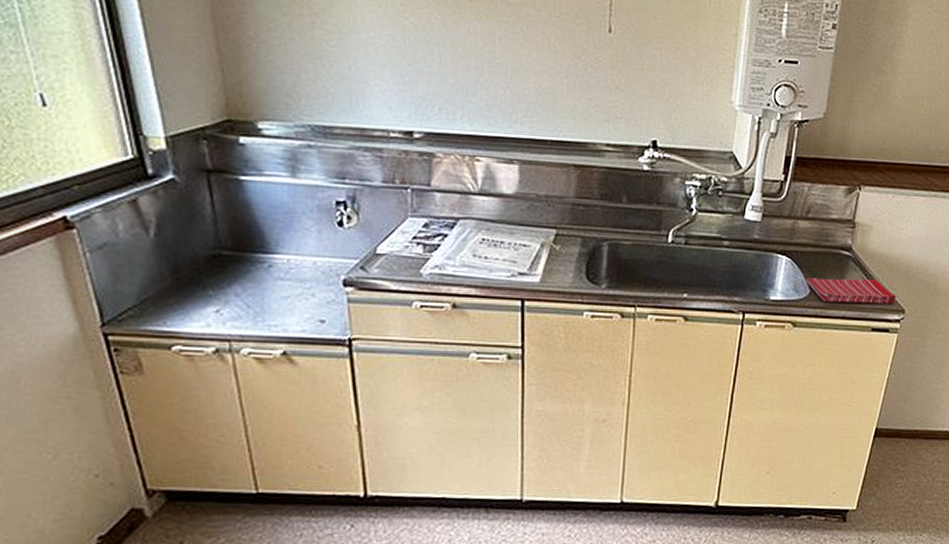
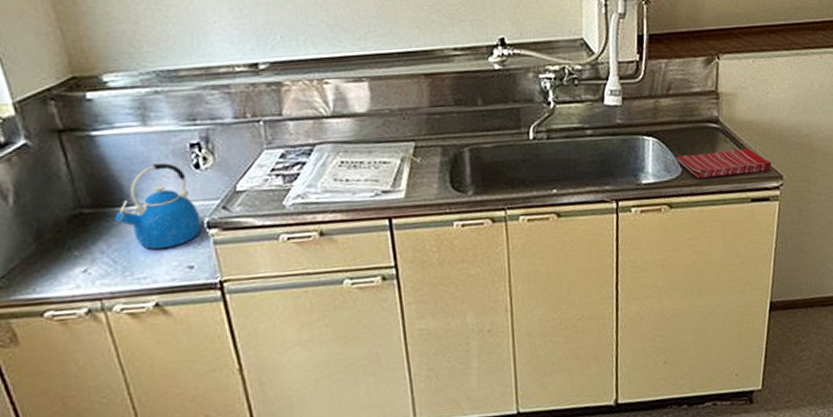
kettle: none [253,215,338,299] -> present [115,162,201,249]

